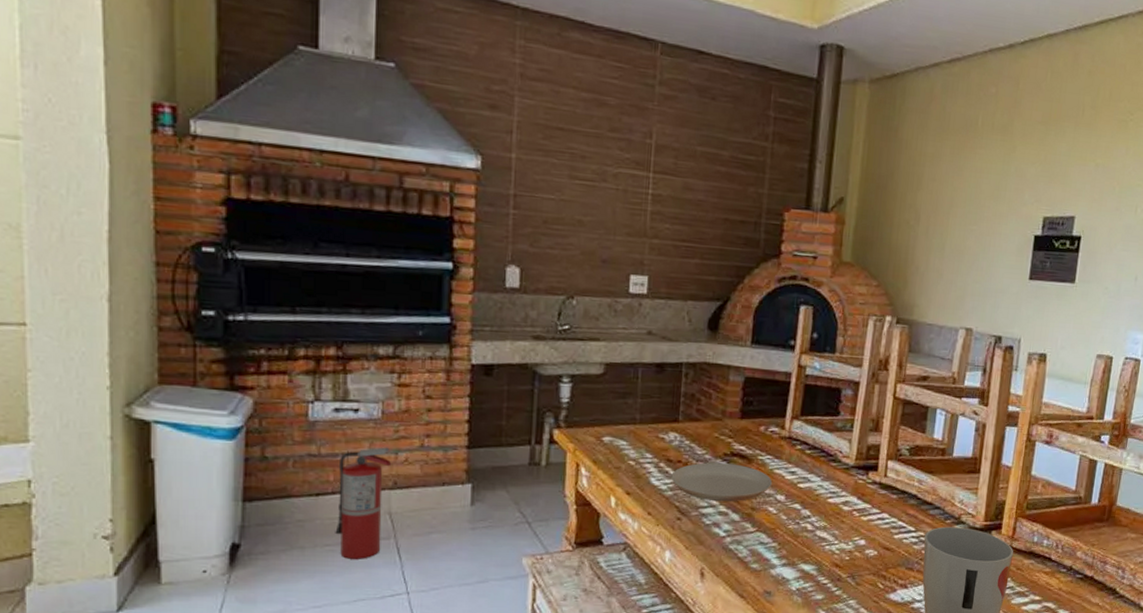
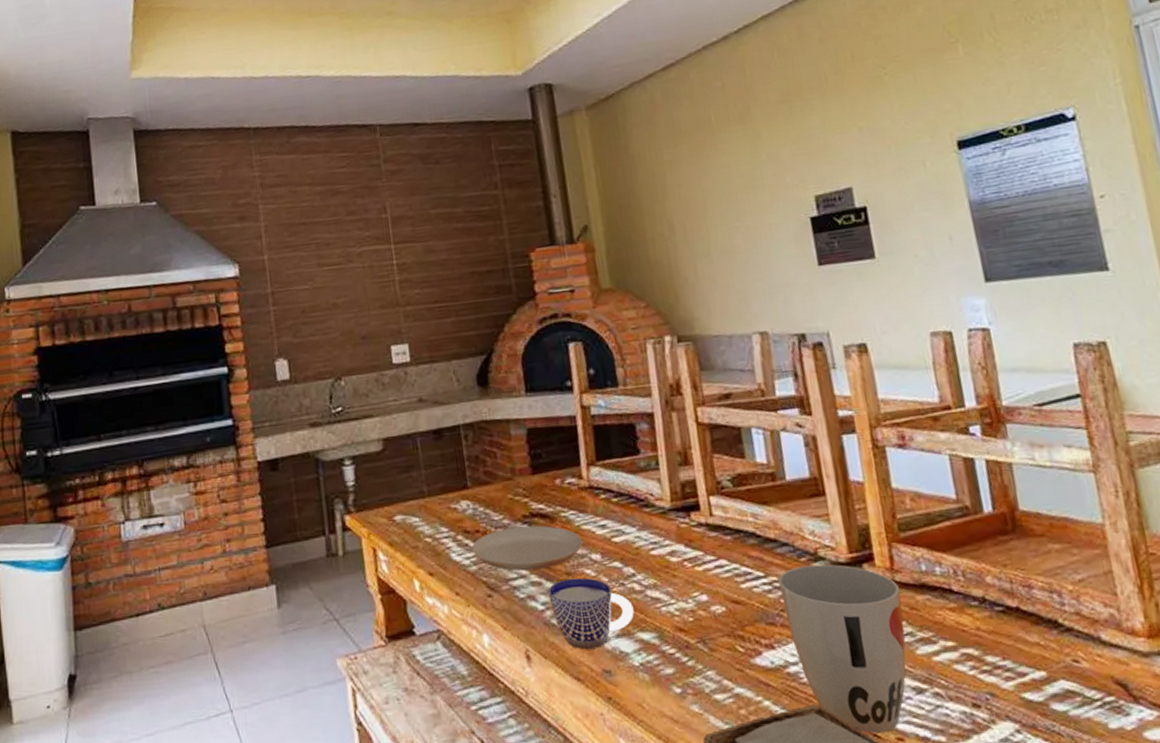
fire extinguisher: present [335,447,392,559] -> none [153,557,200,680]
cup: none [731,513,802,573] -> present [548,577,634,649]

